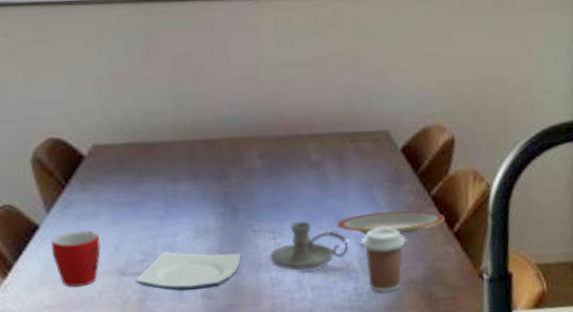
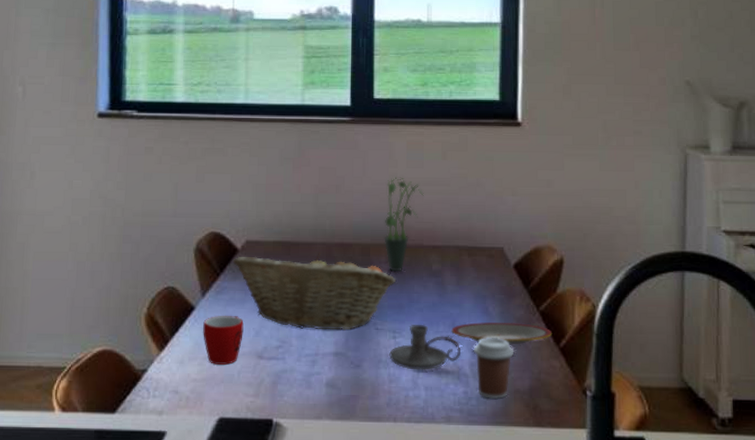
fruit basket: none [79,152,271,238] -> present [232,252,396,331]
plate: present [136,252,242,291] -> none [271,341,365,379]
potted plant: none [253,59,297,166] -> present [384,177,424,272]

